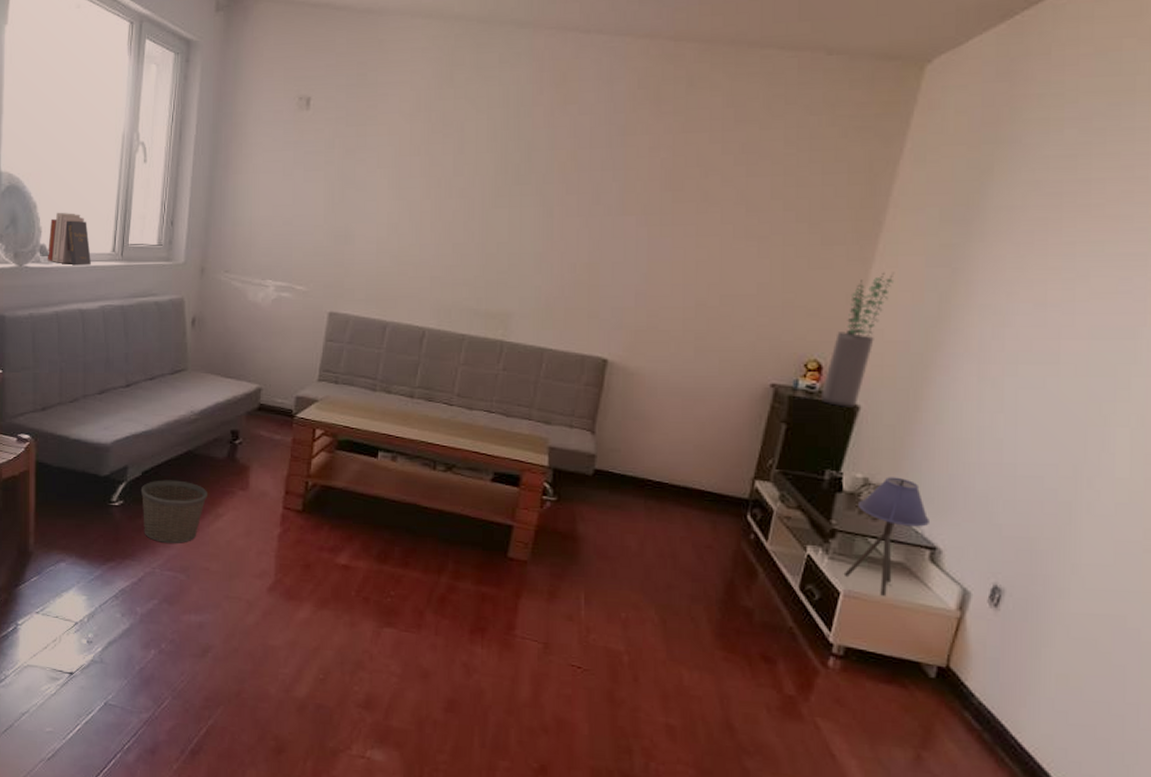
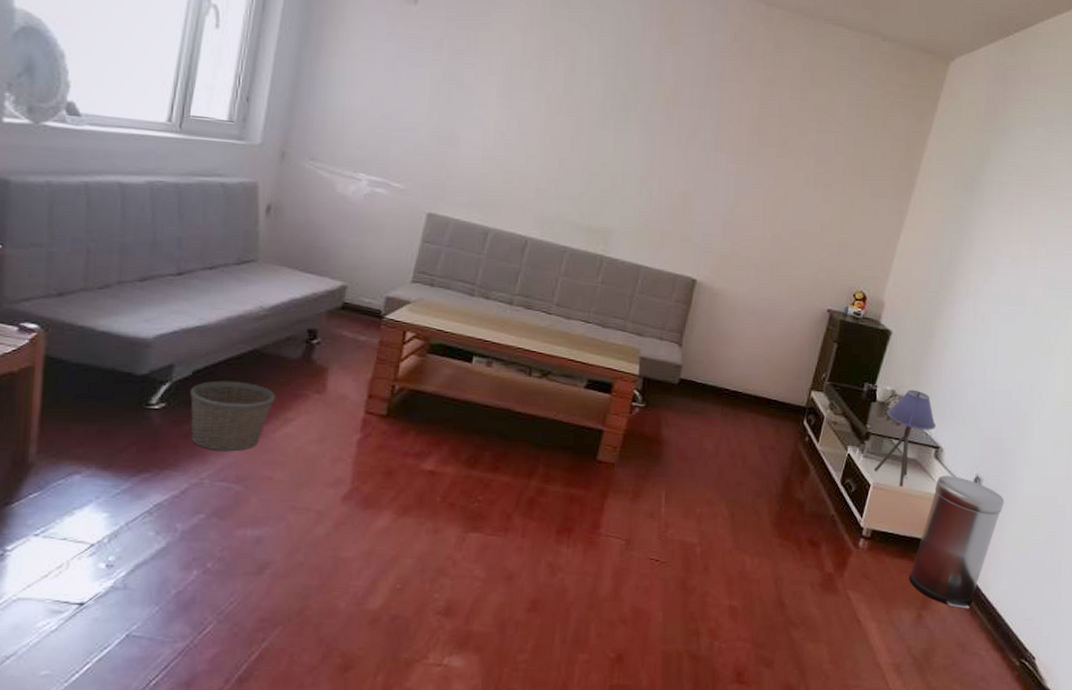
books: present [47,212,91,266] -> none [75,67,138,134]
vase: present [820,273,895,407] -> none [863,224,921,332]
pedal bin: none [901,583,1040,756] -> present [909,475,1005,610]

